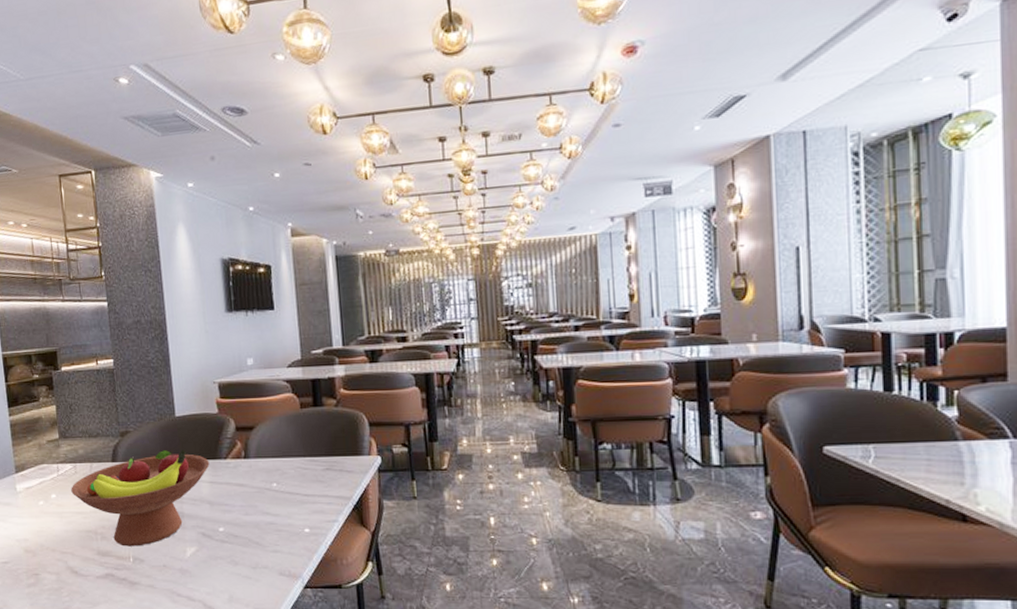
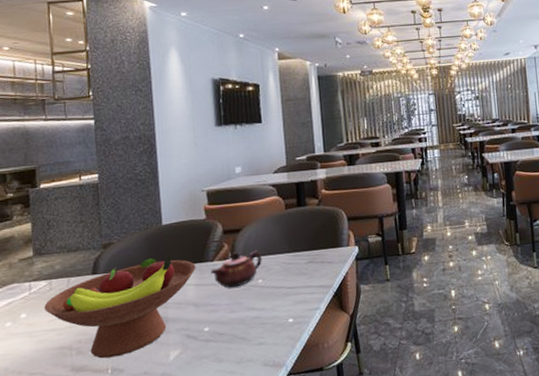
teapot: none [224,451,277,489] -> present [210,250,262,288]

